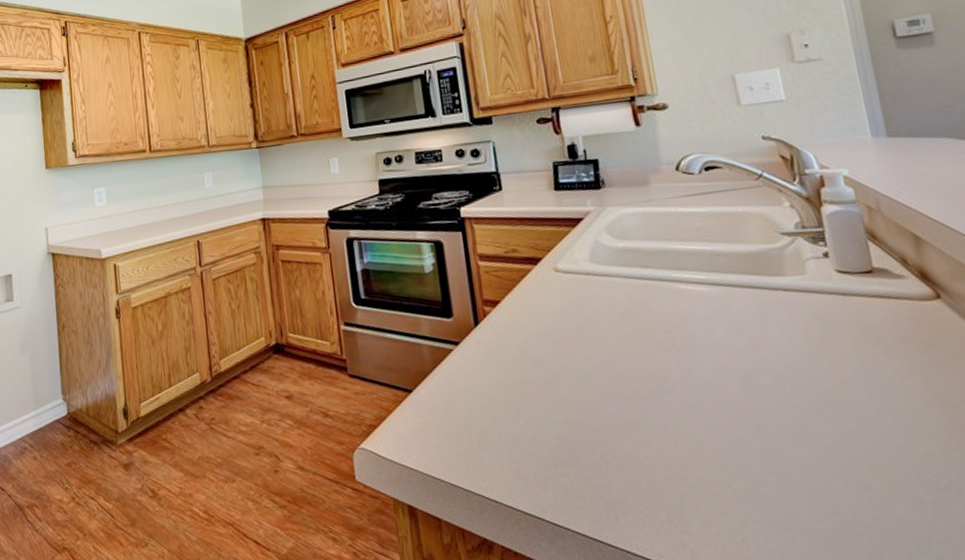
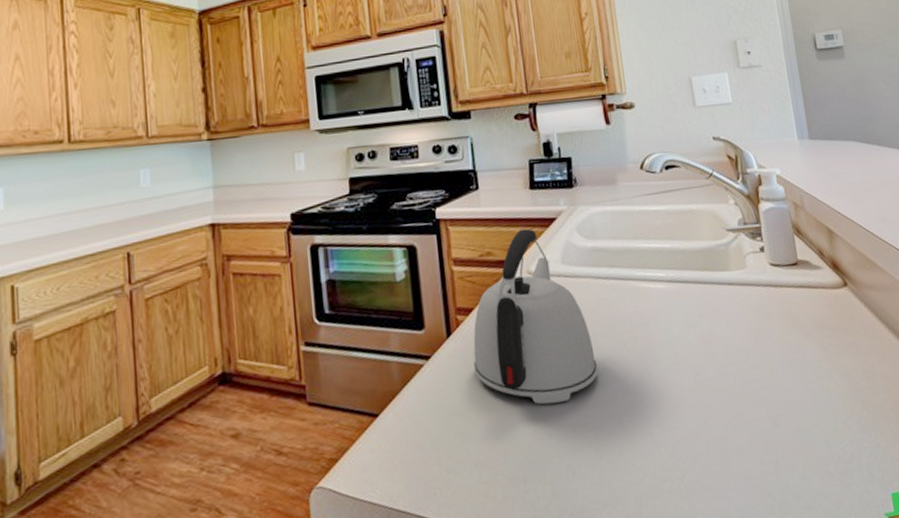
kettle: none [500,228,633,396] -> present [473,228,598,405]

